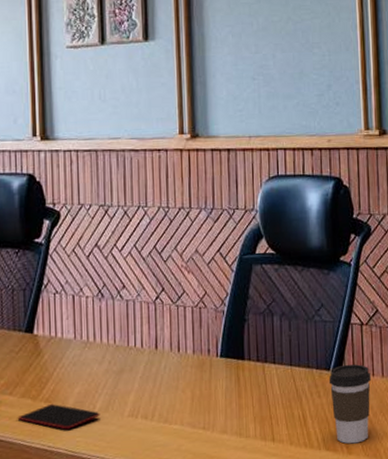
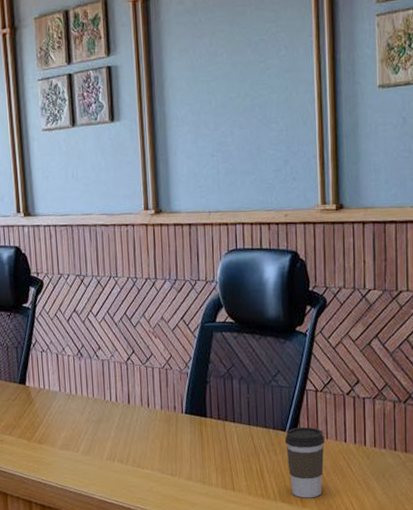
smartphone: present [17,403,100,430] -> none [16,444,83,467]

